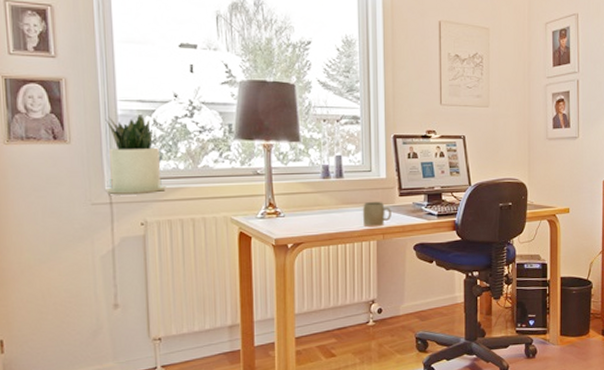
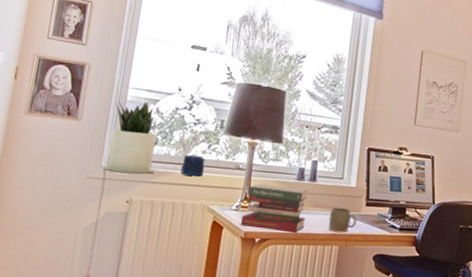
candle: none [194,165,220,189] -> present [181,155,205,178]
books: none [269,187,338,234] -> present [240,184,308,232]

